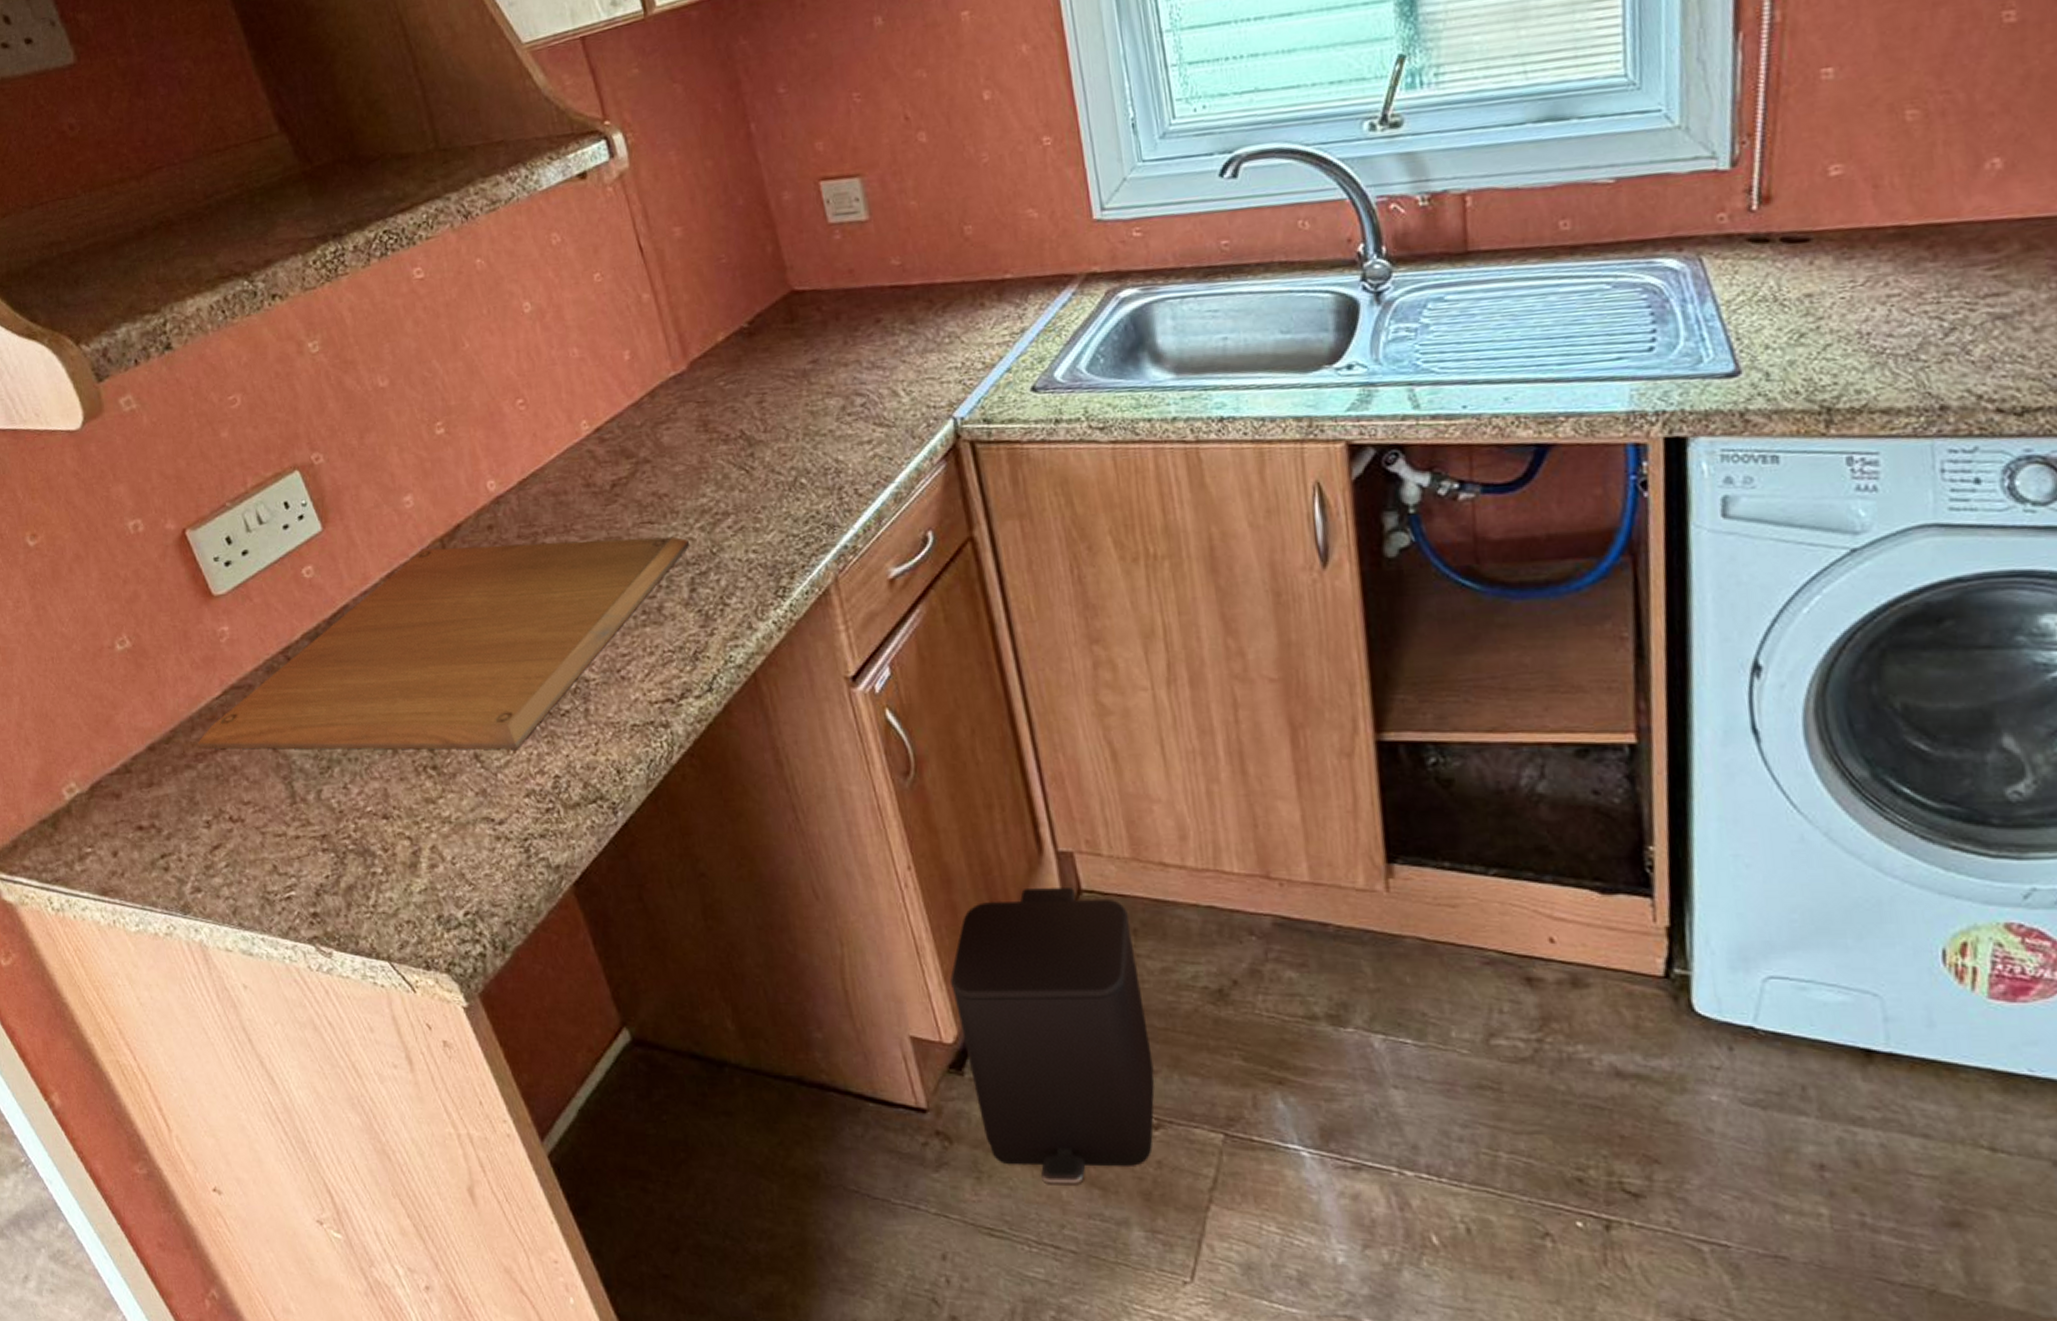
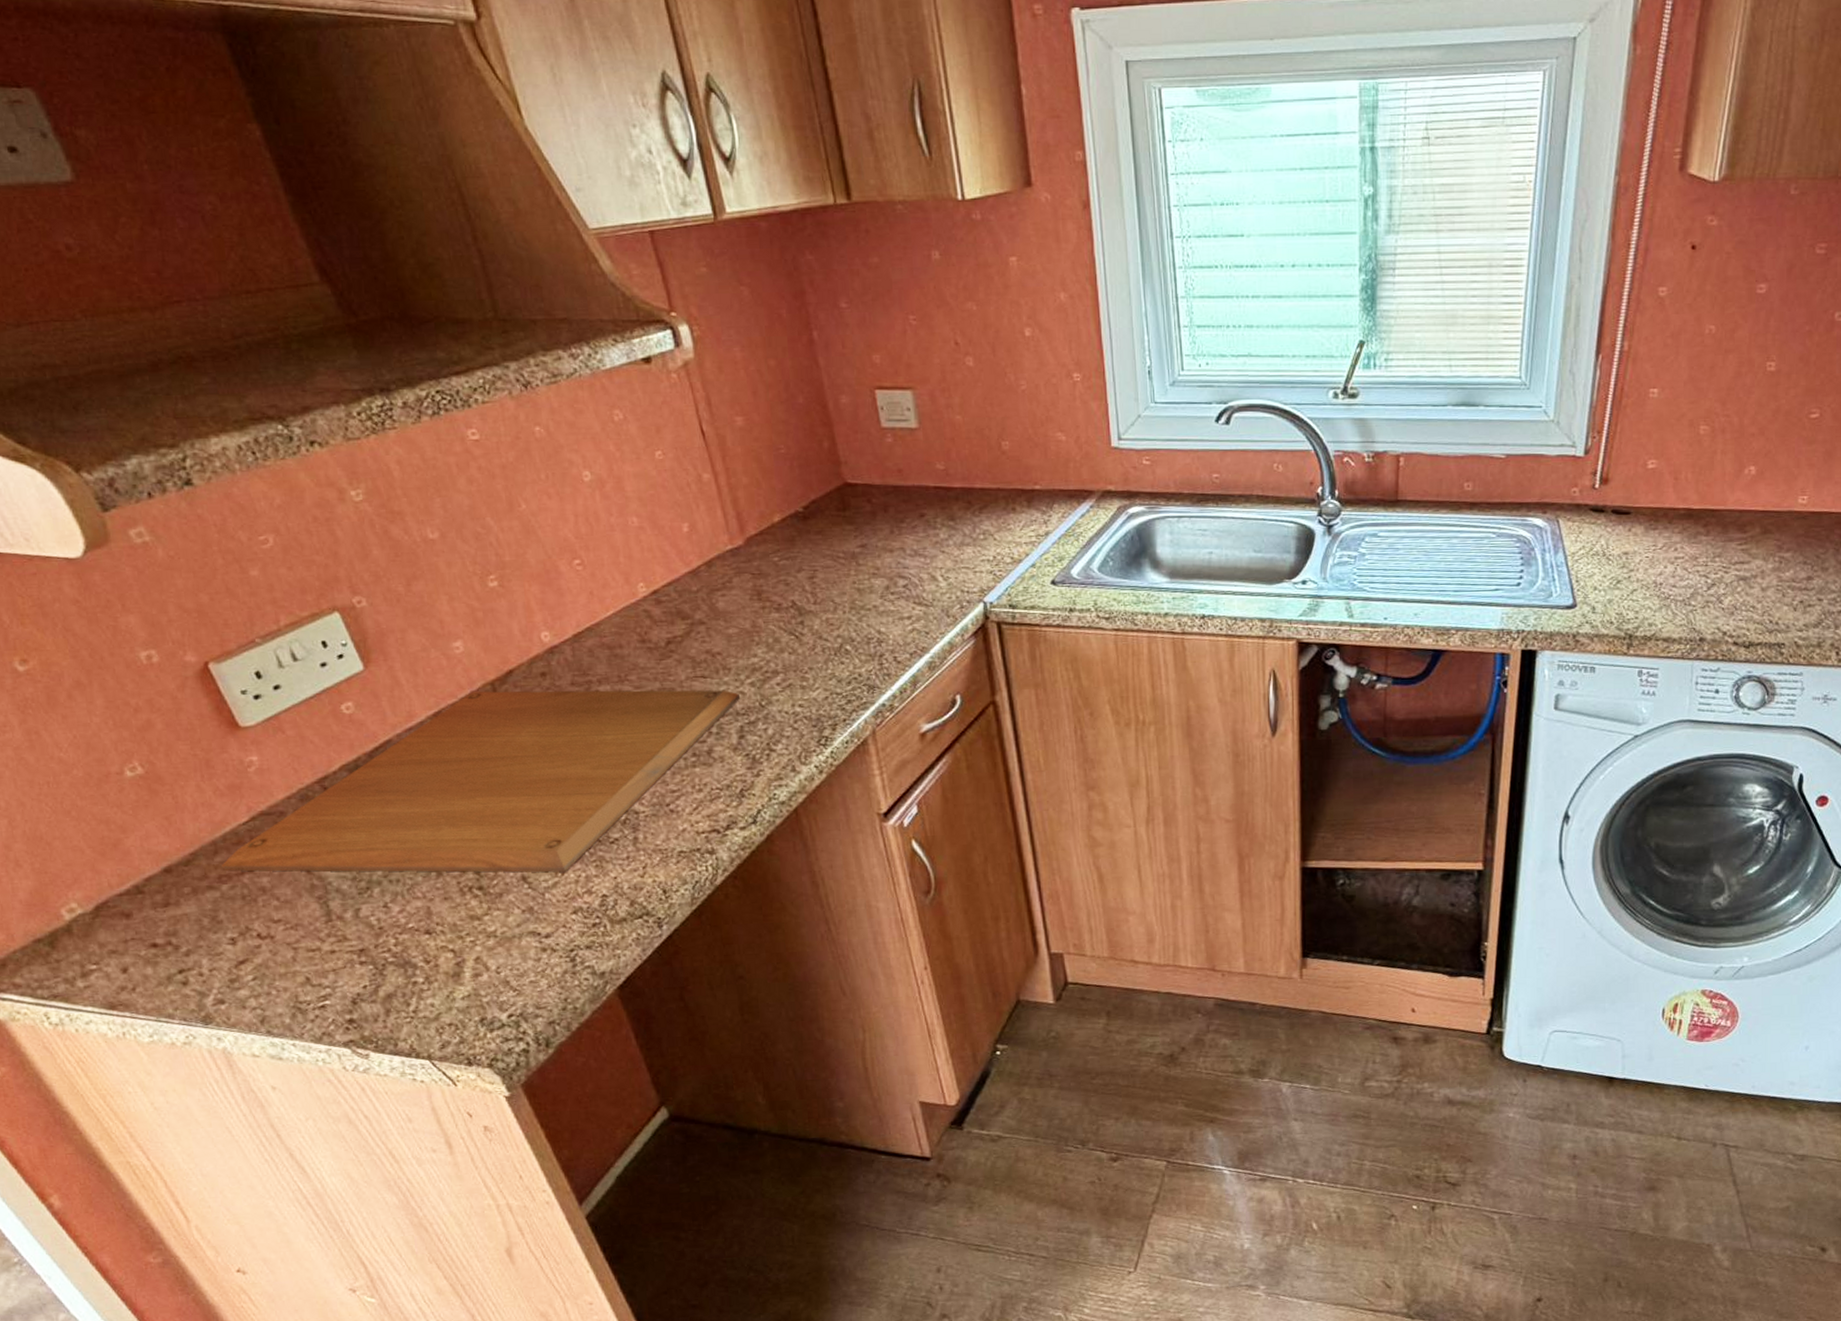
pedal bin: present [950,888,1155,1186] -> none [956,981,1116,1209]

